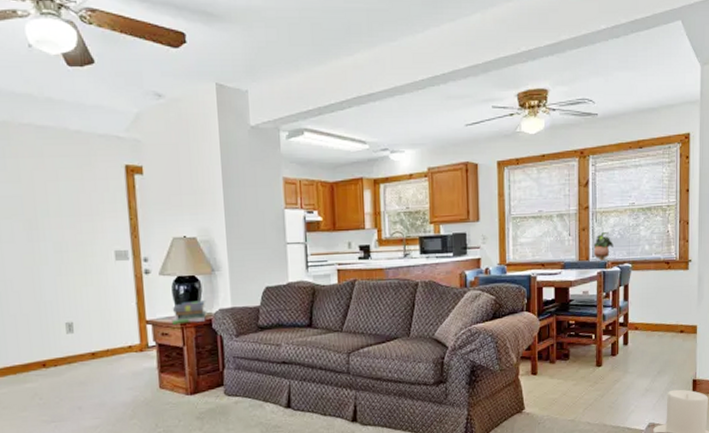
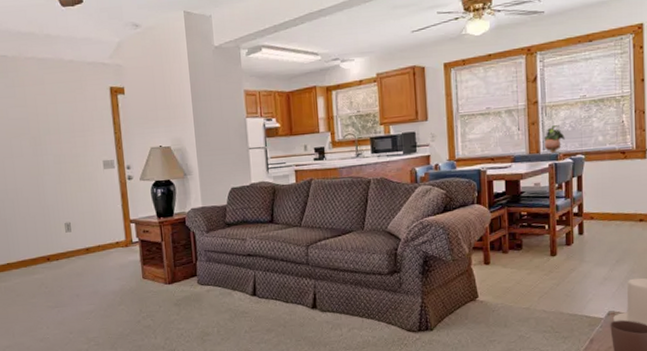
books: present [171,300,207,325] -> none [151,201,181,223]

